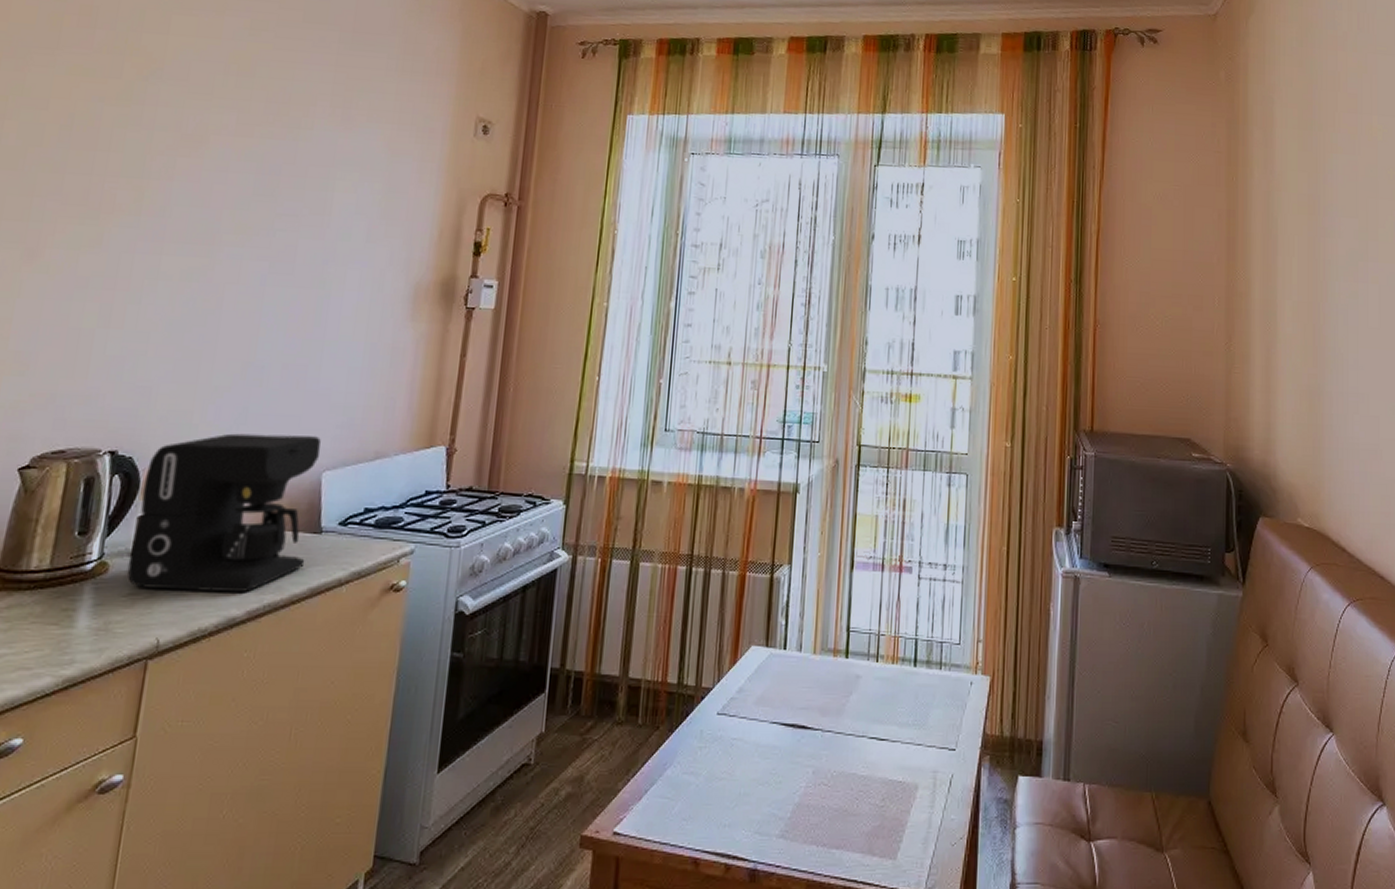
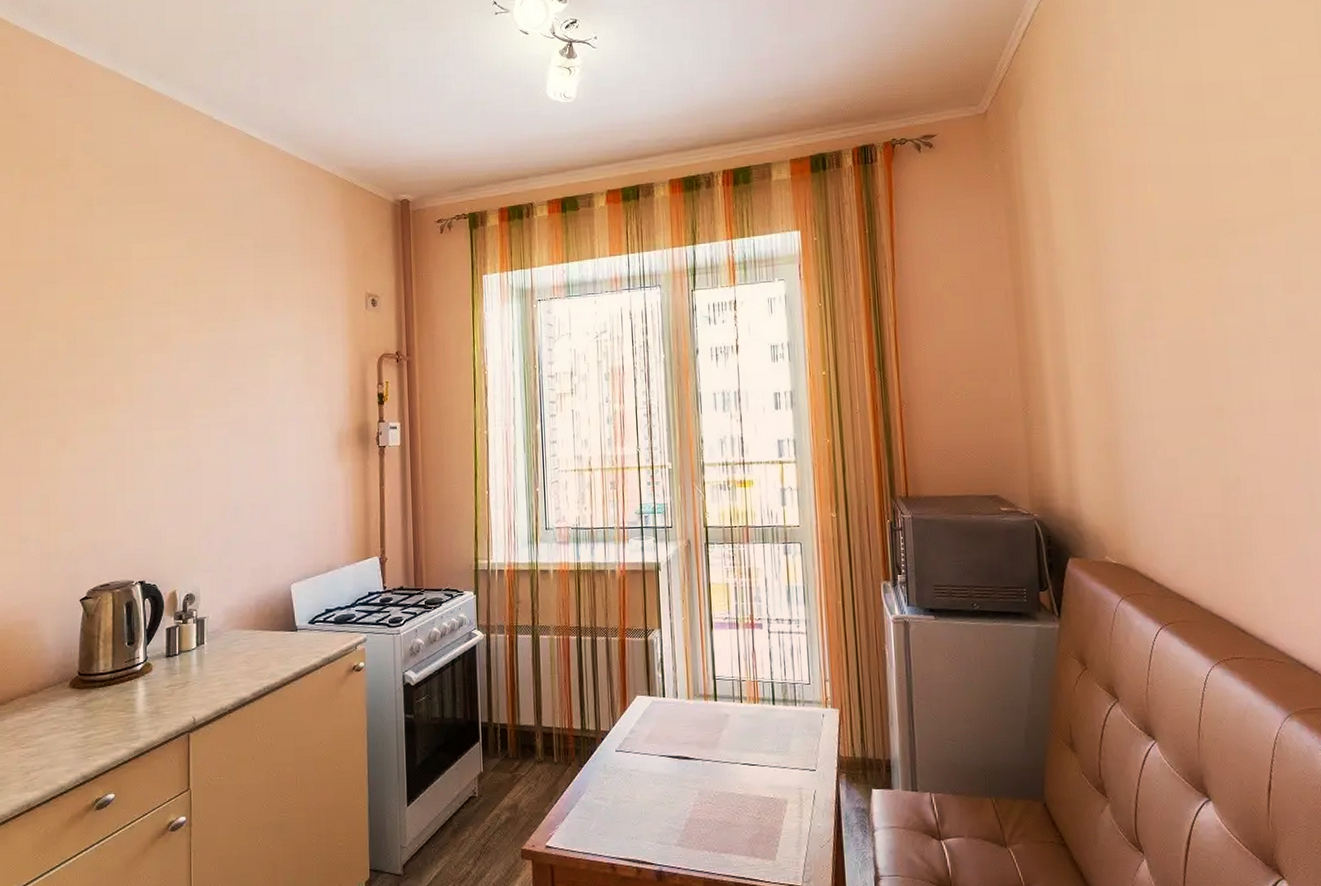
coffee maker: present [127,433,321,593] -> none [165,557,288,681]

